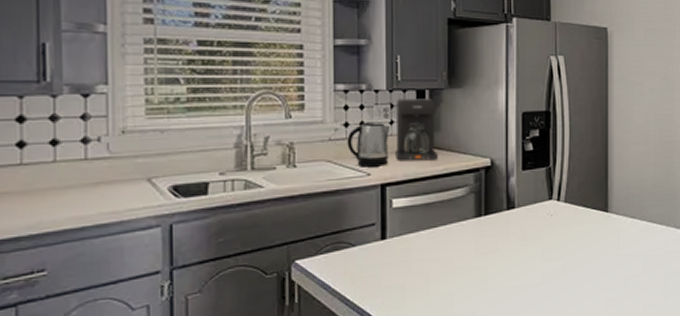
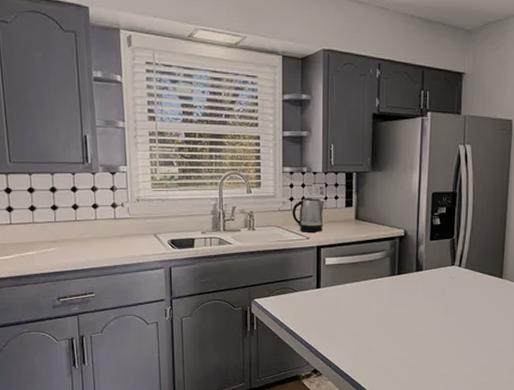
coffee maker: present [394,99,438,162] -> none [327,179,361,229]

